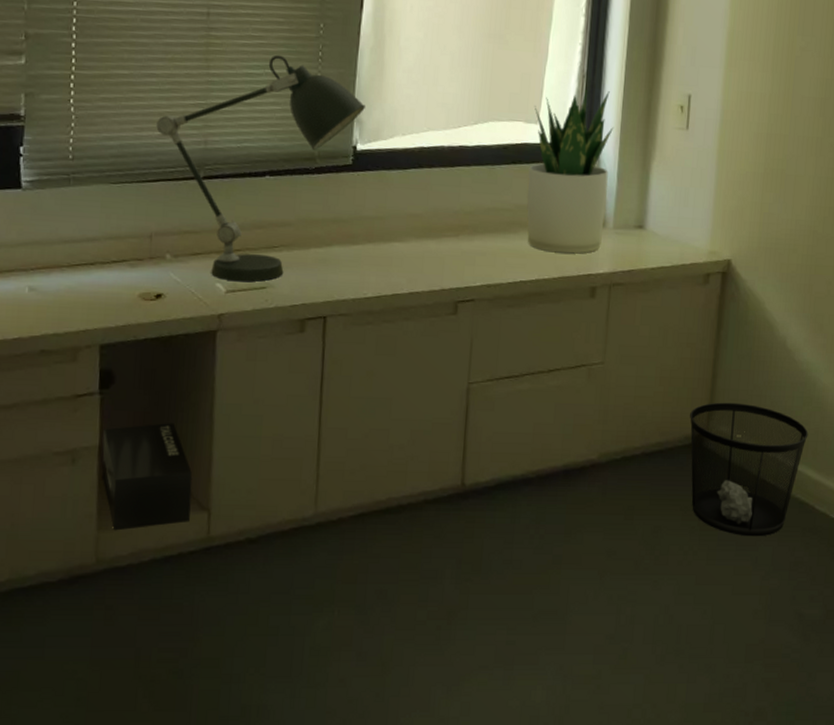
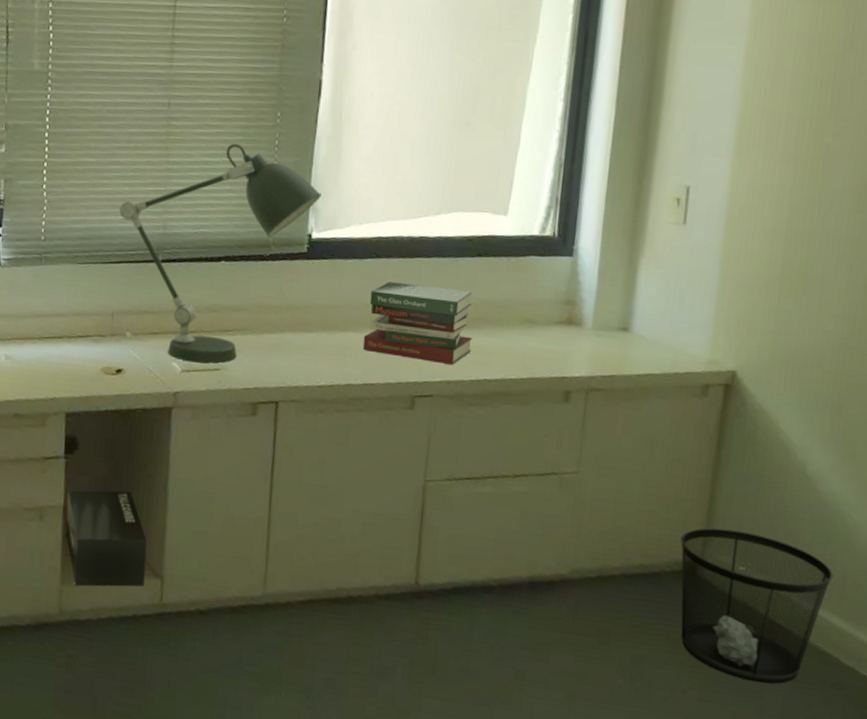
books: none [407,191,509,268] -> present [362,282,473,364]
planter: present [526,89,614,254] -> none [492,179,596,355]

